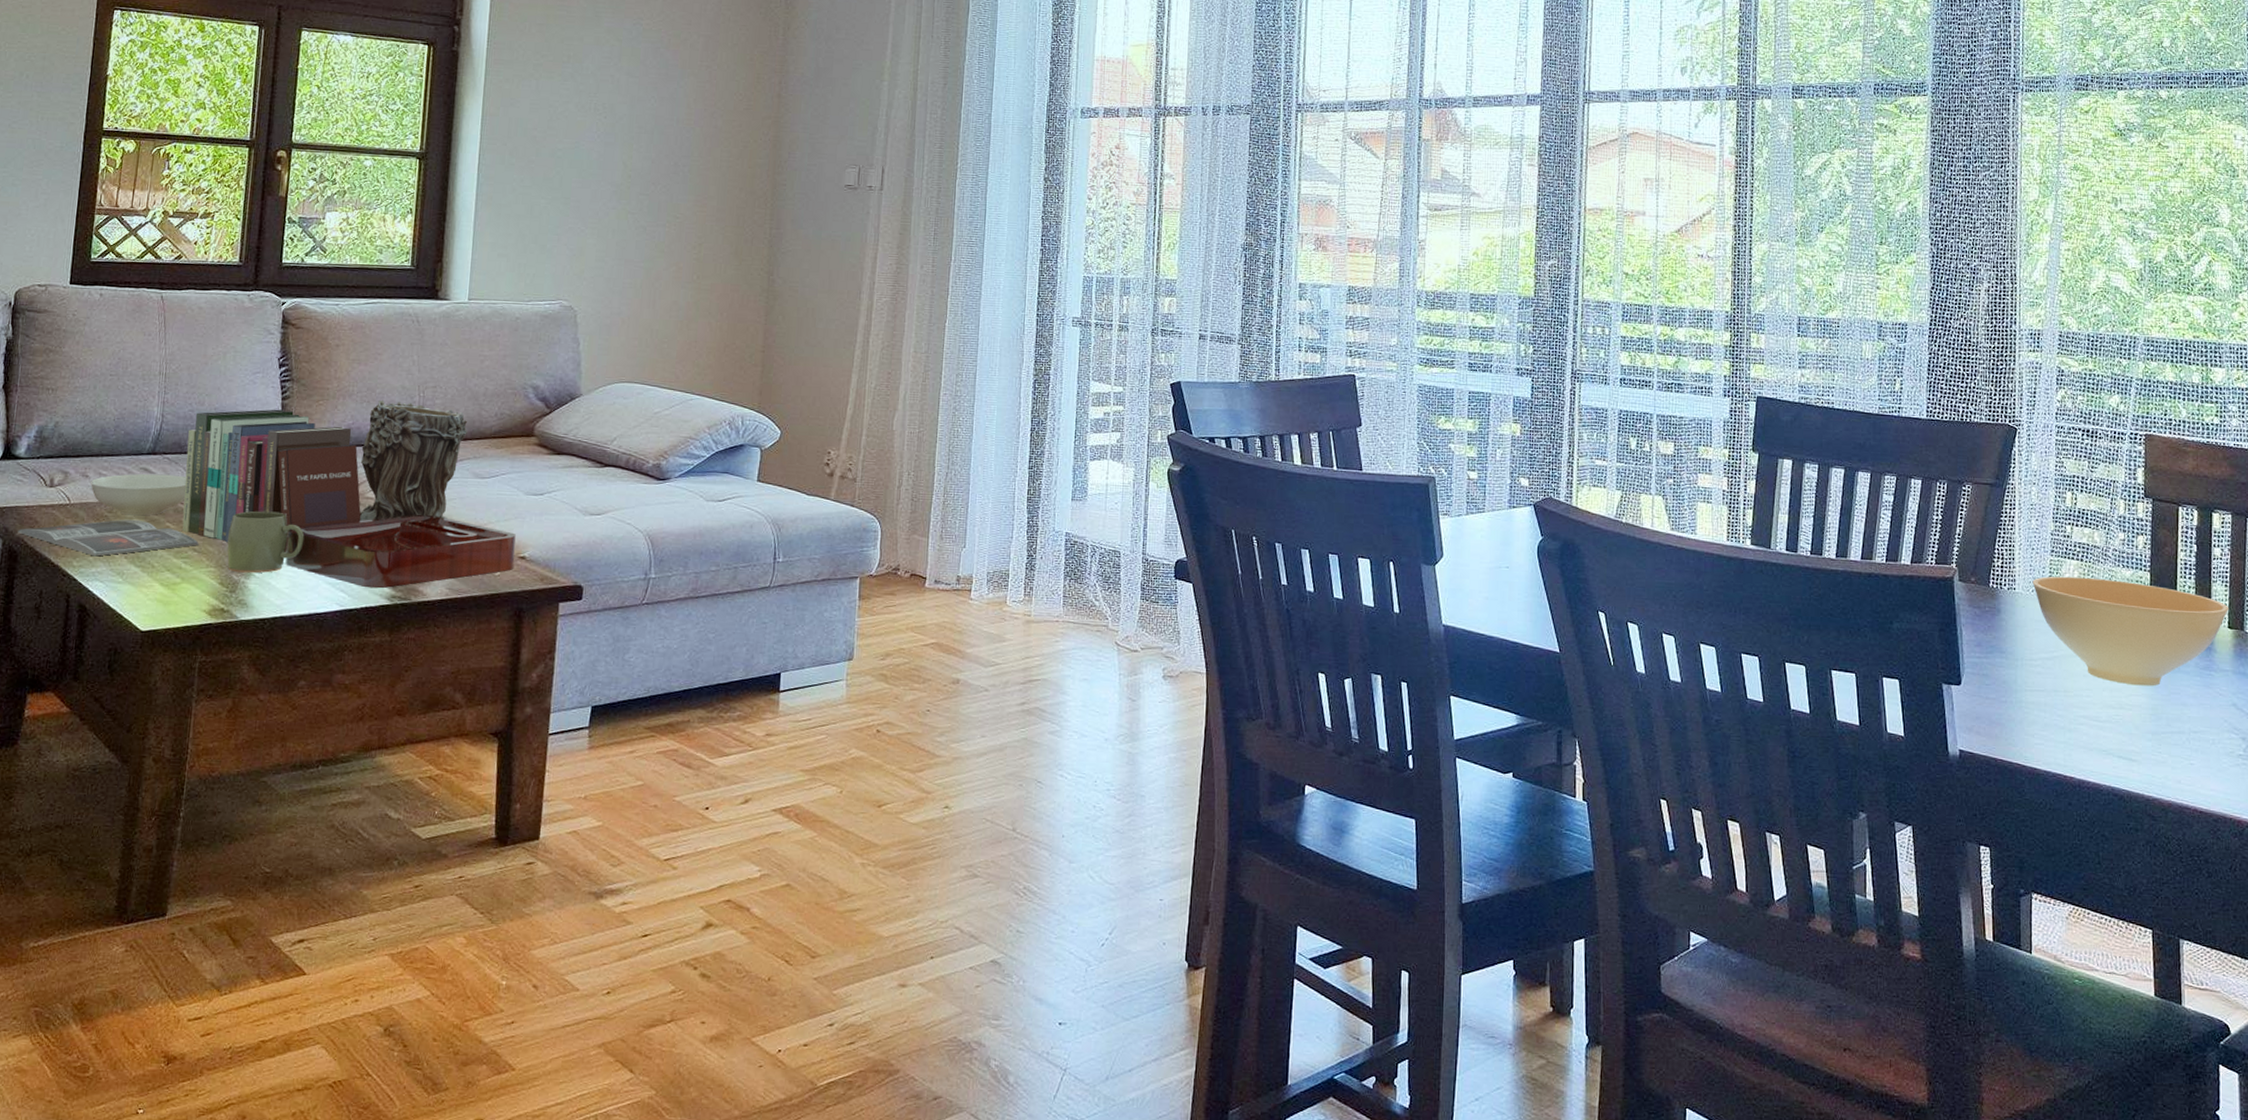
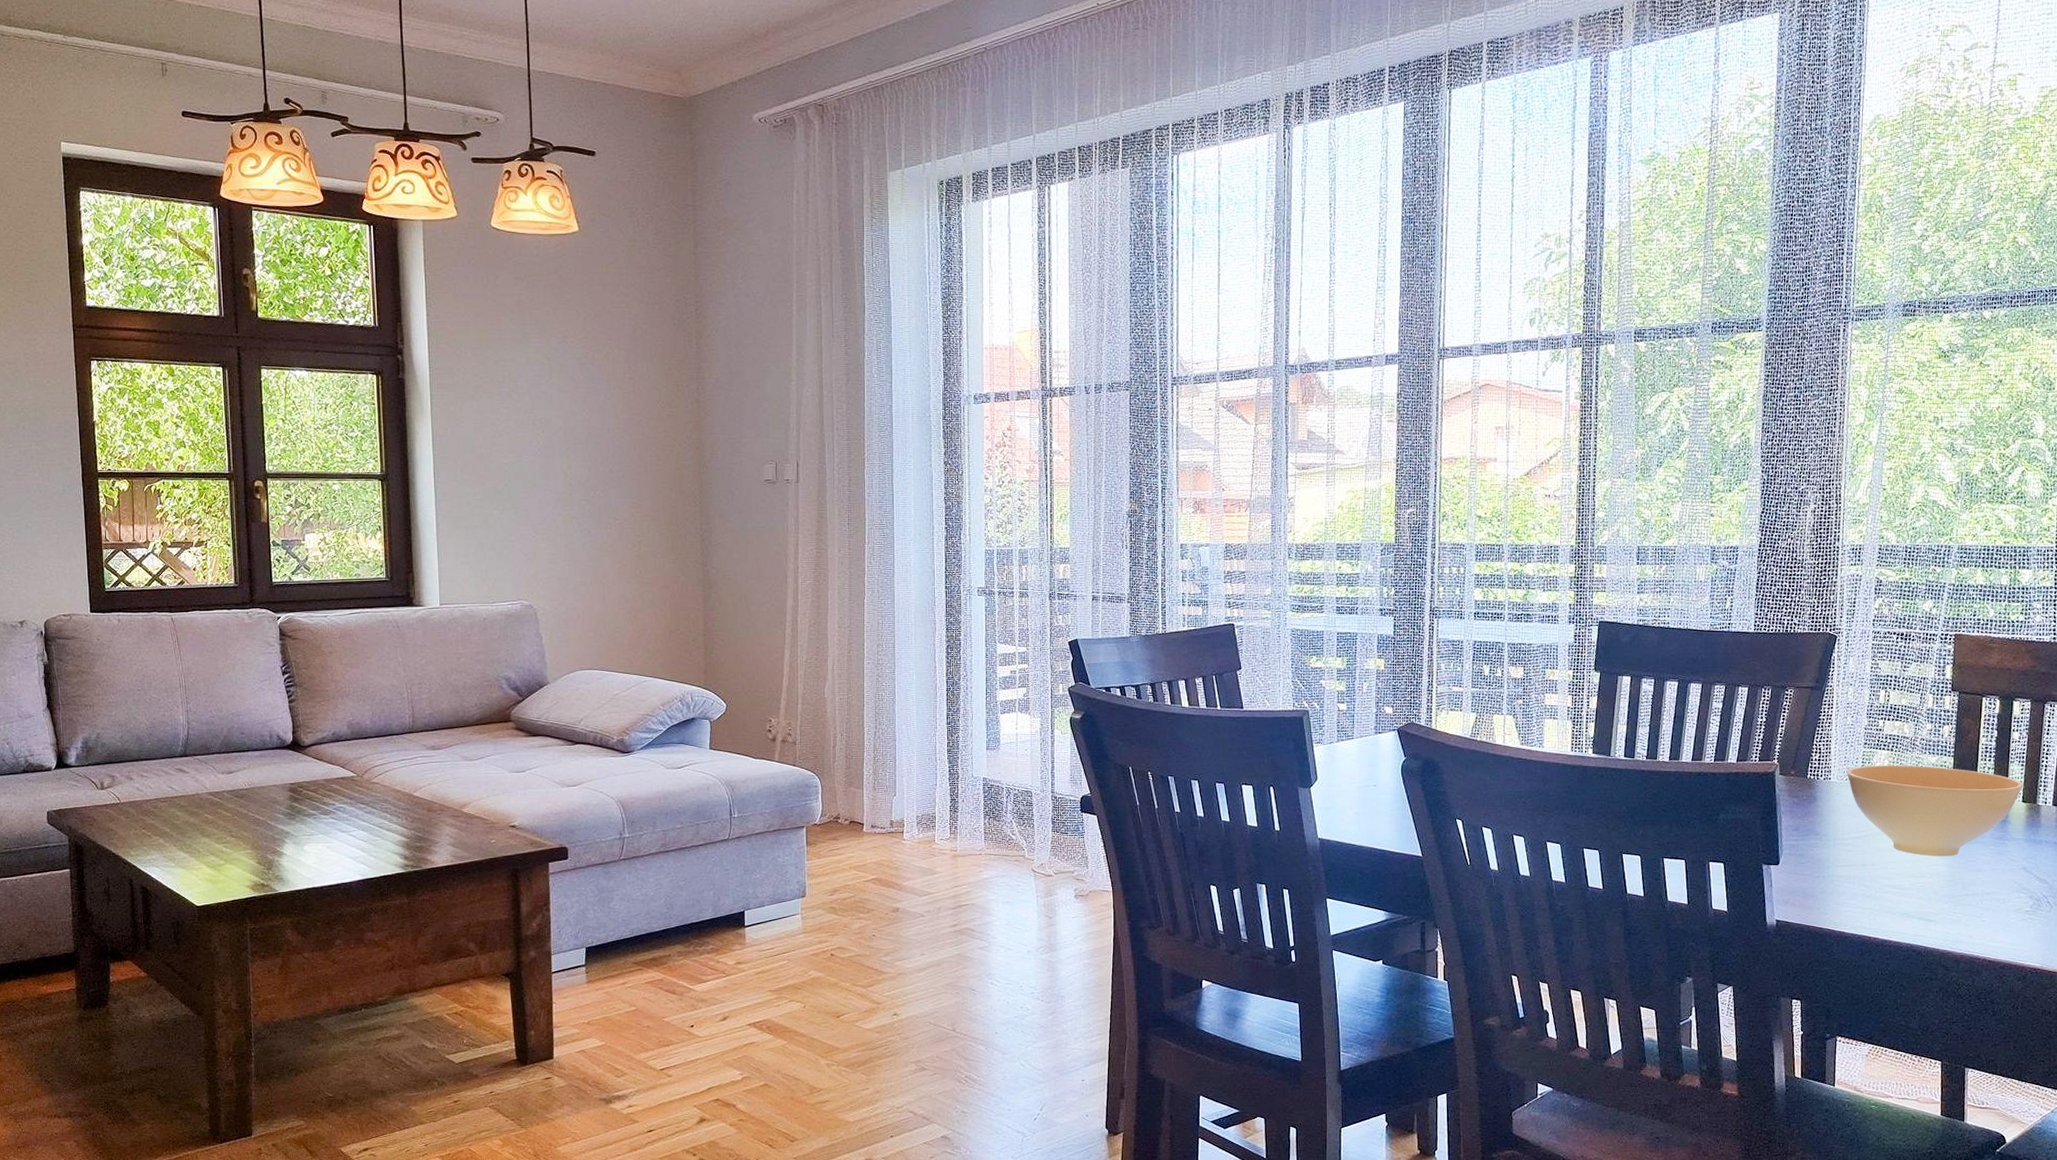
magazine: present [18,519,199,557] -> none [80,813,235,846]
bowl: present [90,473,187,516] -> none [134,773,218,810]
books: present [181,409,362,552] -> none [212,711,371,833]
mug: present [227,511,305,574] -> none [259,799,324,853]
decorative tray: present [284,514,516,588] -> none [309,794,507,859]
decorative planter: present [359,400,467,521] -> none [363,697,453,803]

